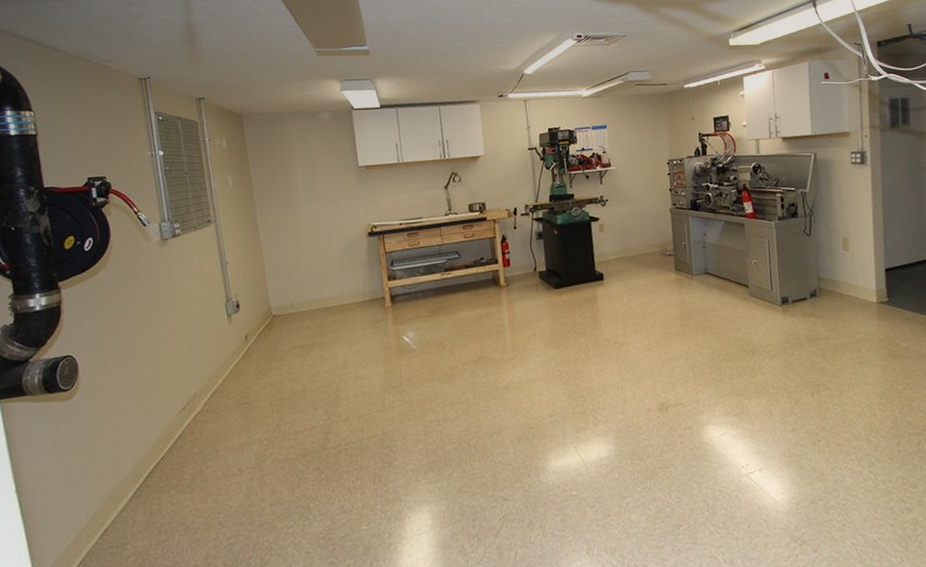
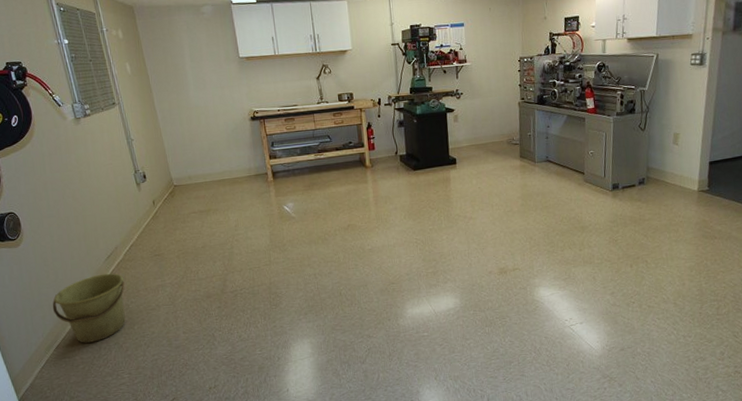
bucket: none [104,429,201,526] -> present [52,273,126,343]

